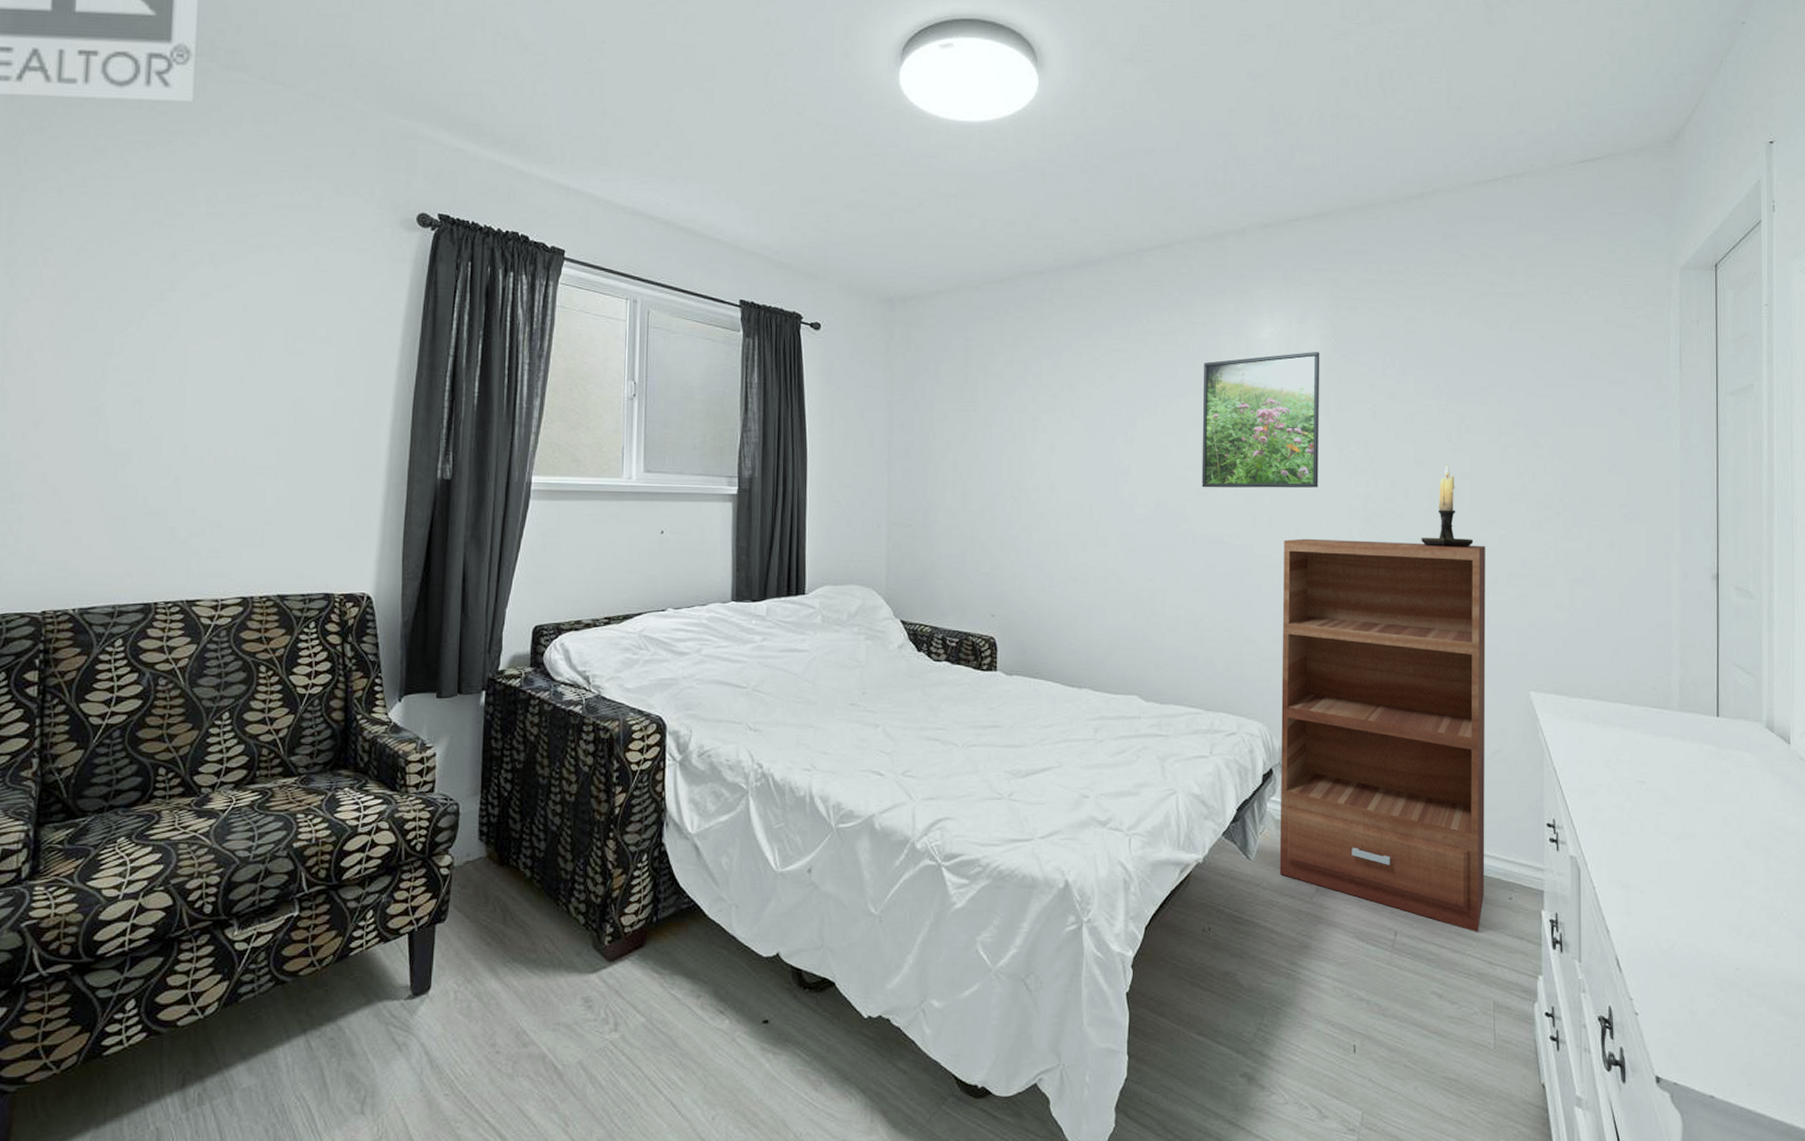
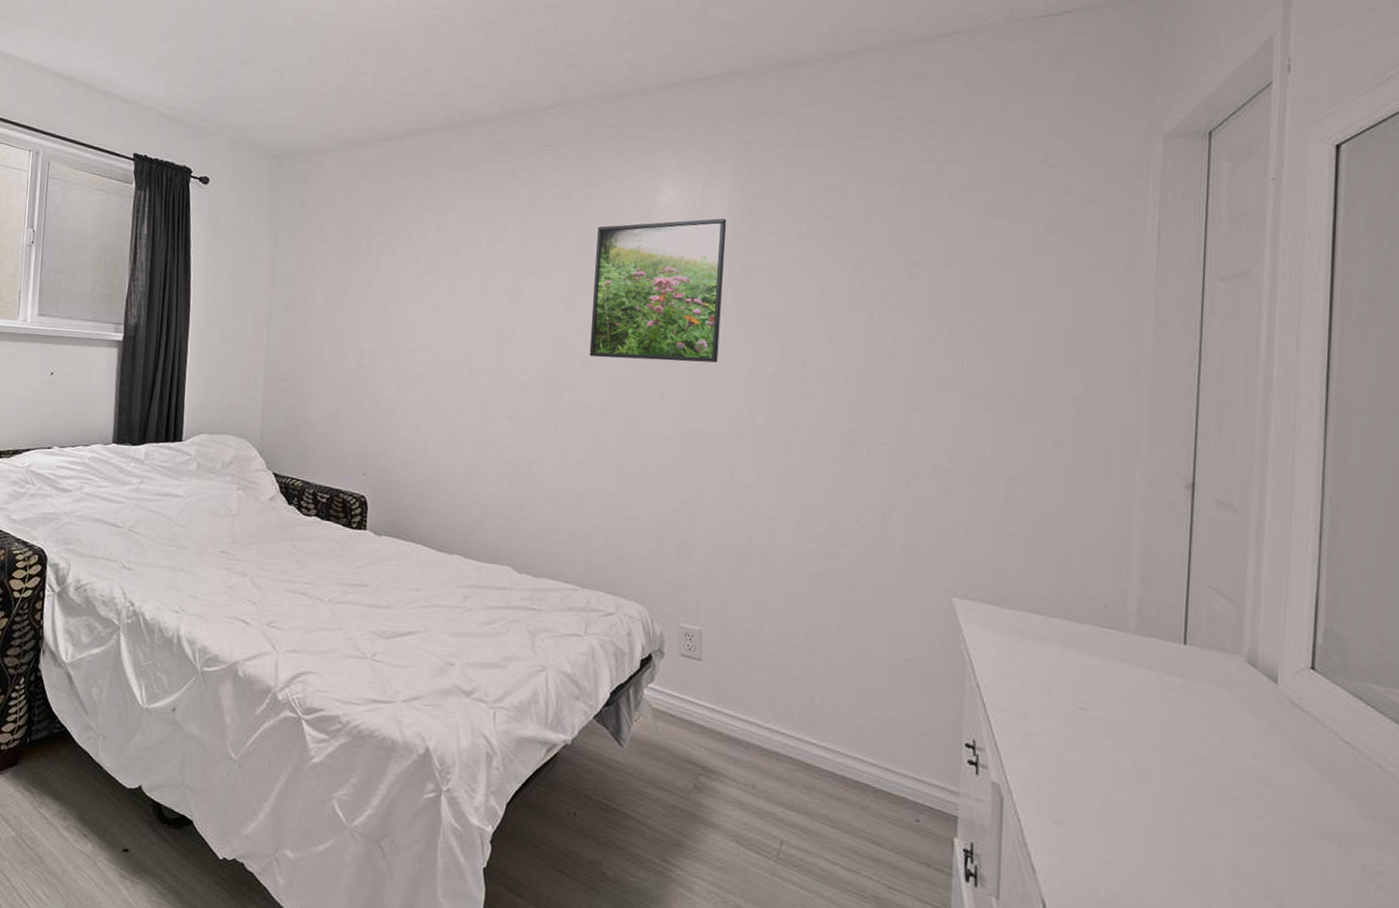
bookshelf: present [1279,538,1486,932] -> none [654,415,908,853]
candle holder: present [1421,464,1474,547] -> none [832,344,894,435]

